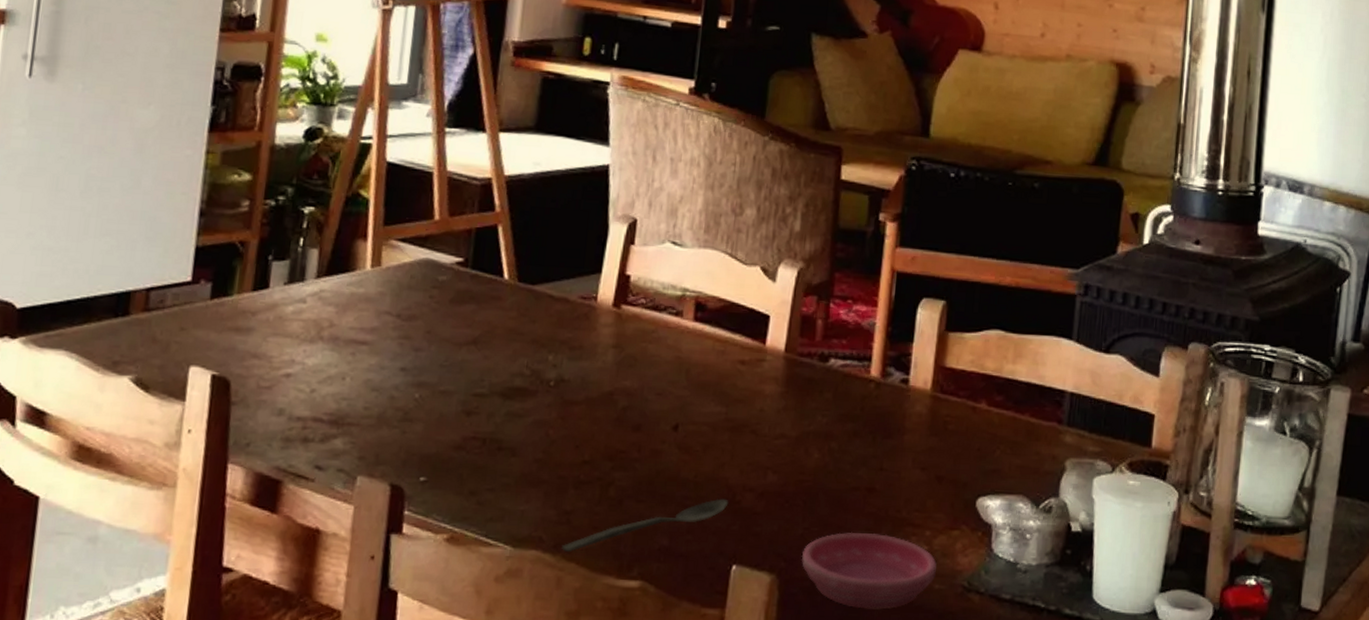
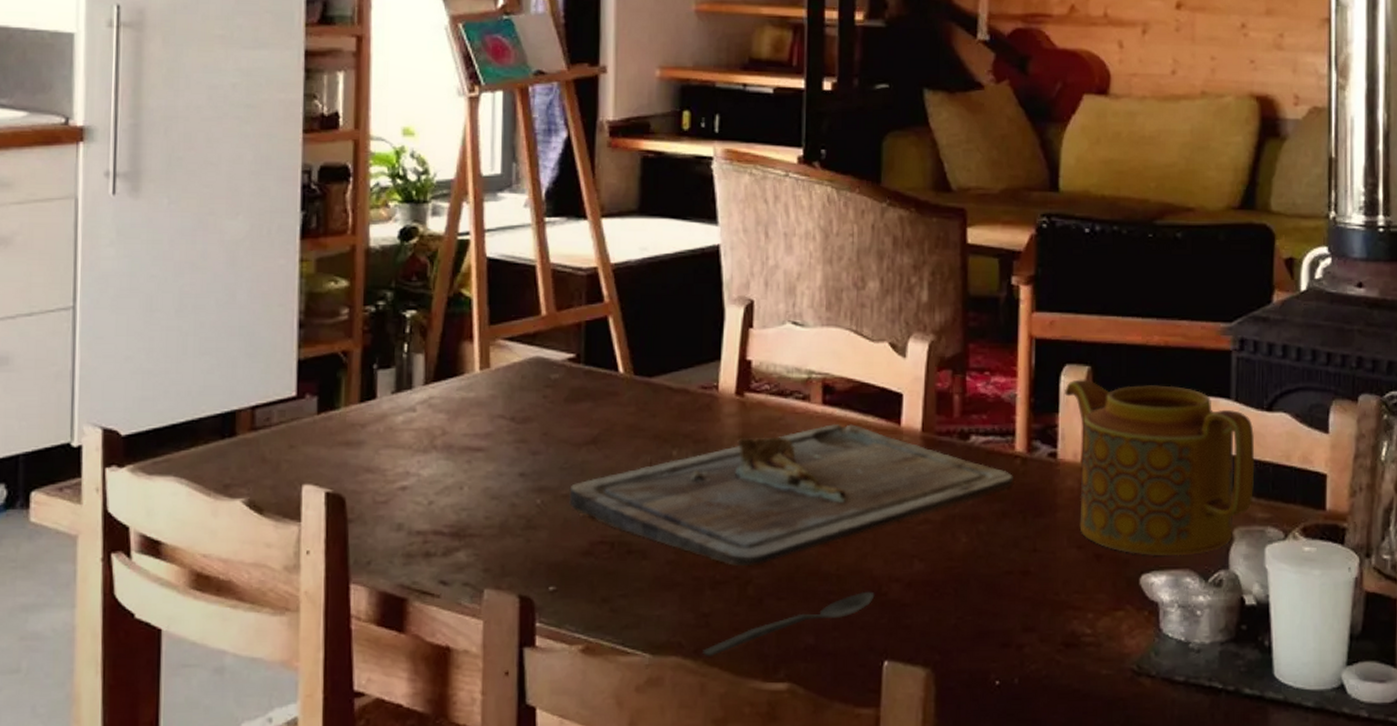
cutting board: none [446,339,867,468] -> present [569,423,1013,566]
saucer: present [801,532,937,610] -> none [956,618,1102,700]
teapot: none [919,312,1092,483] -> present [1063,379,1254,556]

